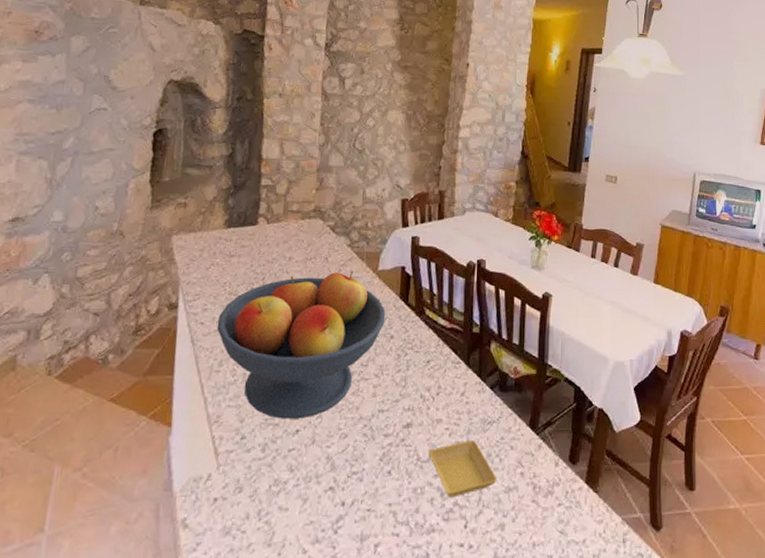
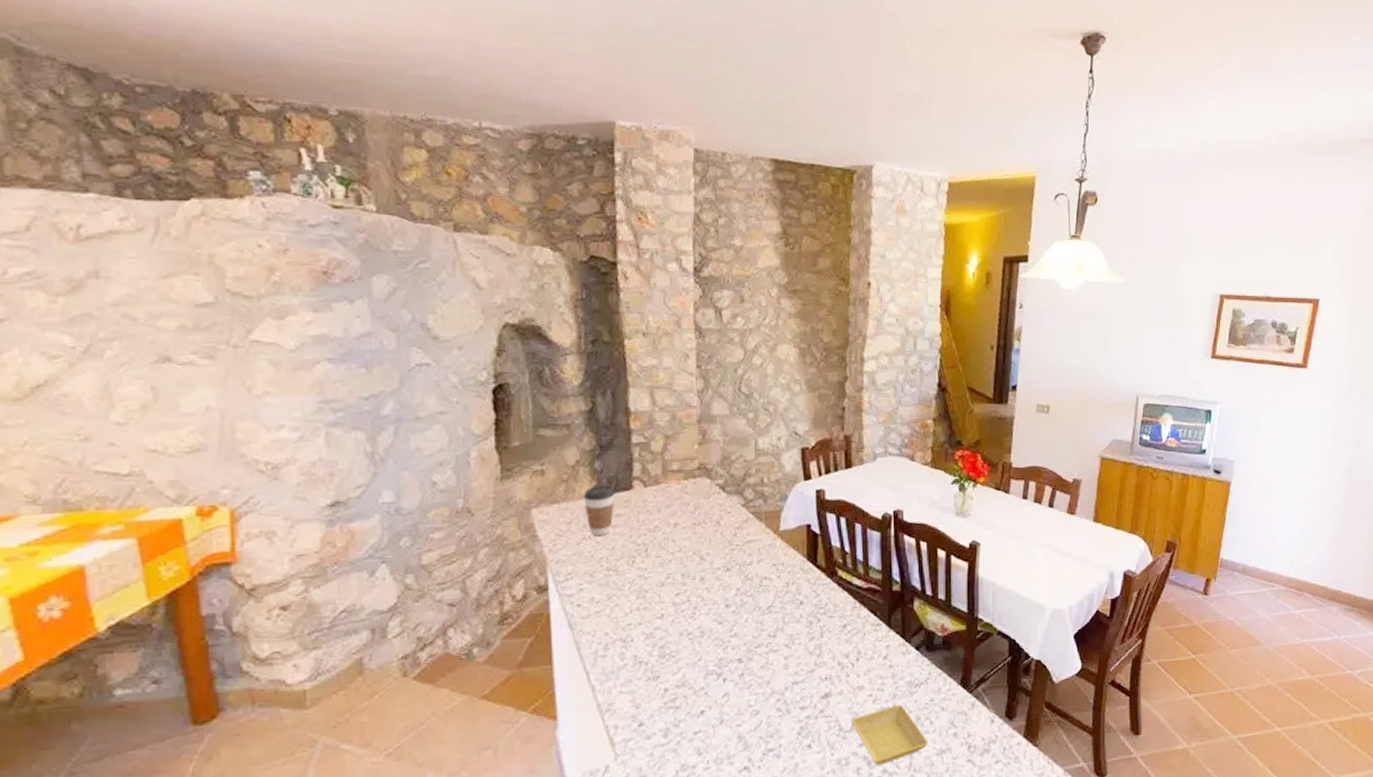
coffee cup: none [216,219,243,264] -> present [584,485,615,536]
fruit bowl: present [216,270,386,419] -> none [597,533,792,701]

